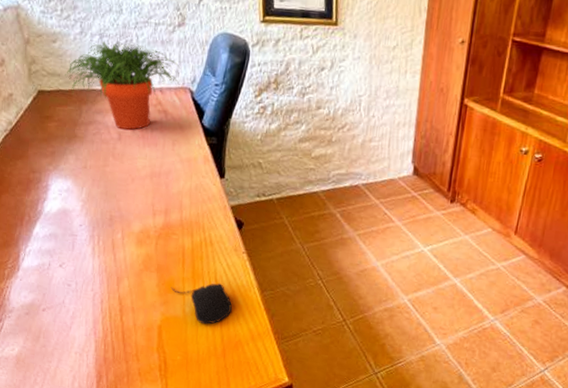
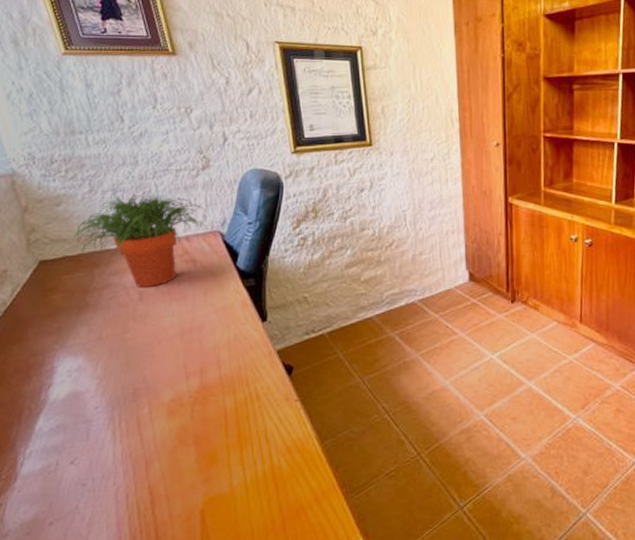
computer mouse: present [170,283,232,325] -> none [213,442,288,495]

